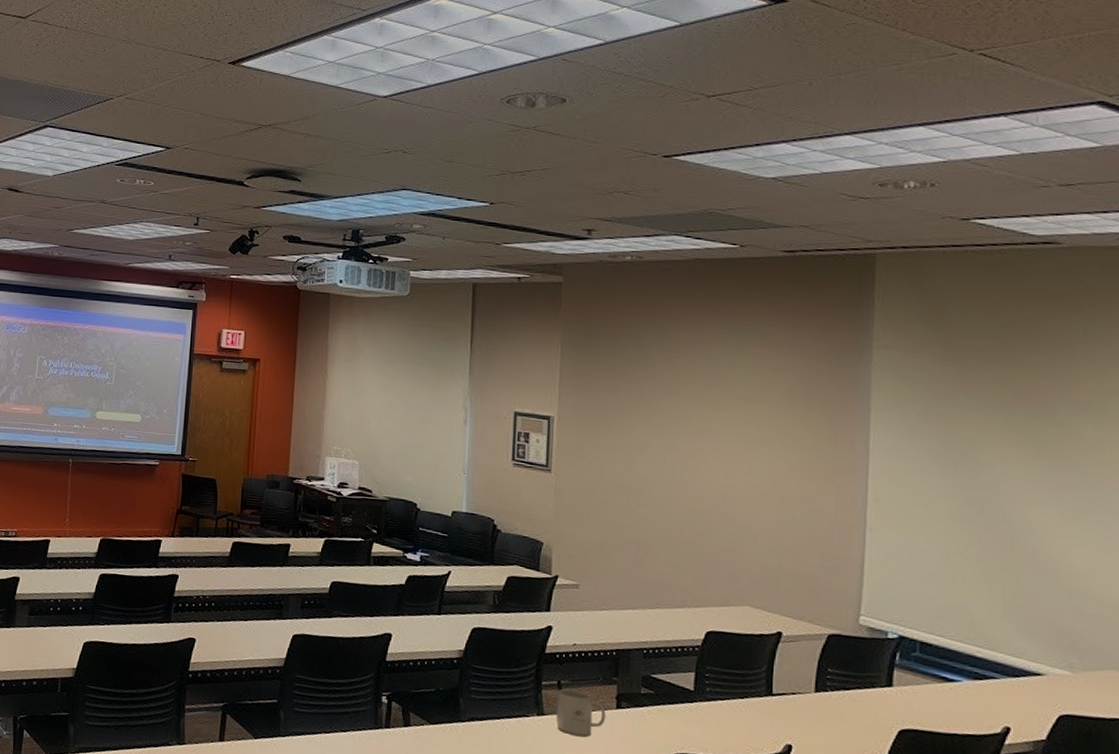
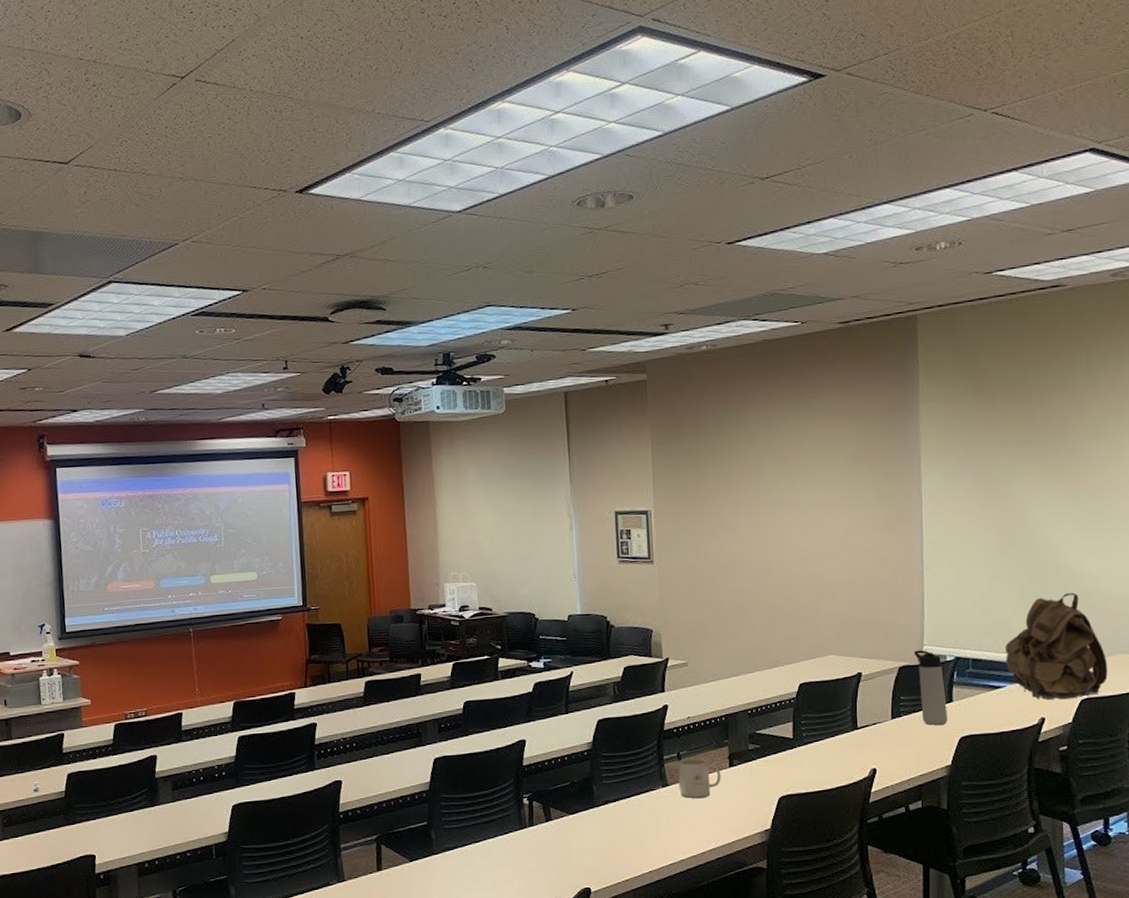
thermos bottle: none [847,619,886,711] -> present [914,650,948,725]
backpack: none [963,586,1097,712] -> present [1006,592,1108,700]

